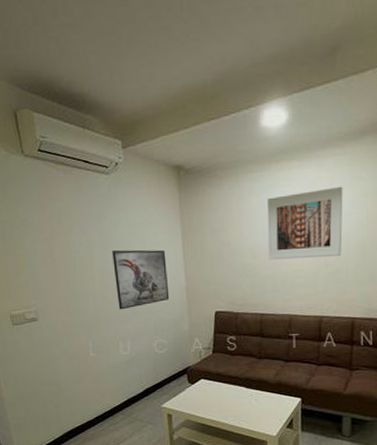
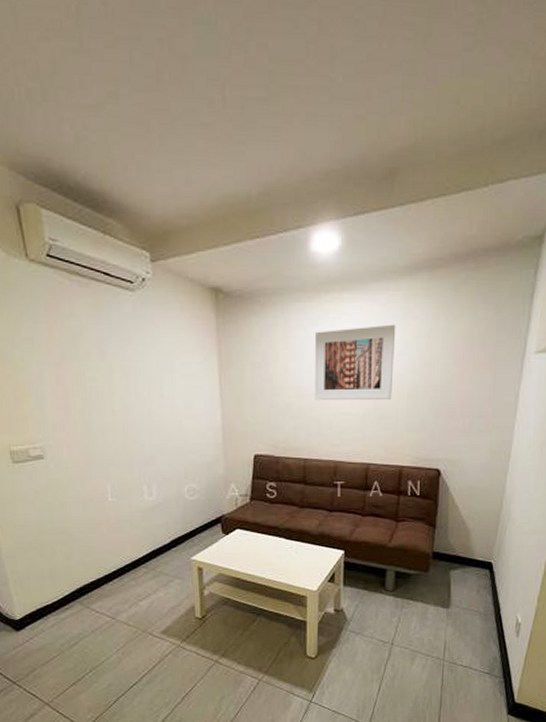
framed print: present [112,249,170,310] -> none [137,381,203,449]

